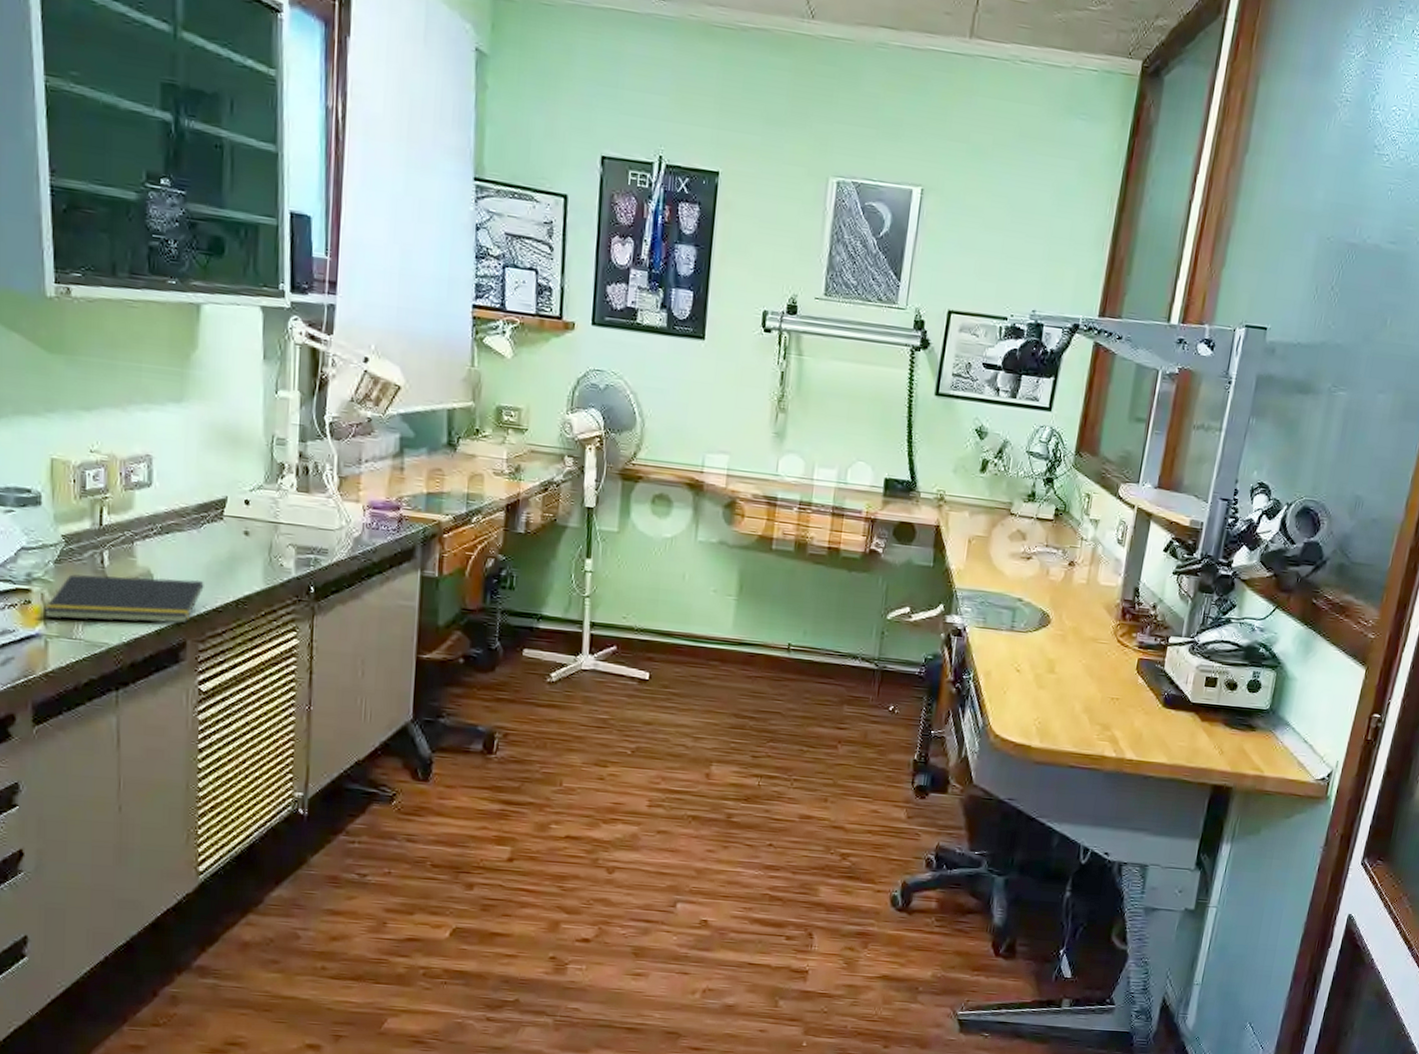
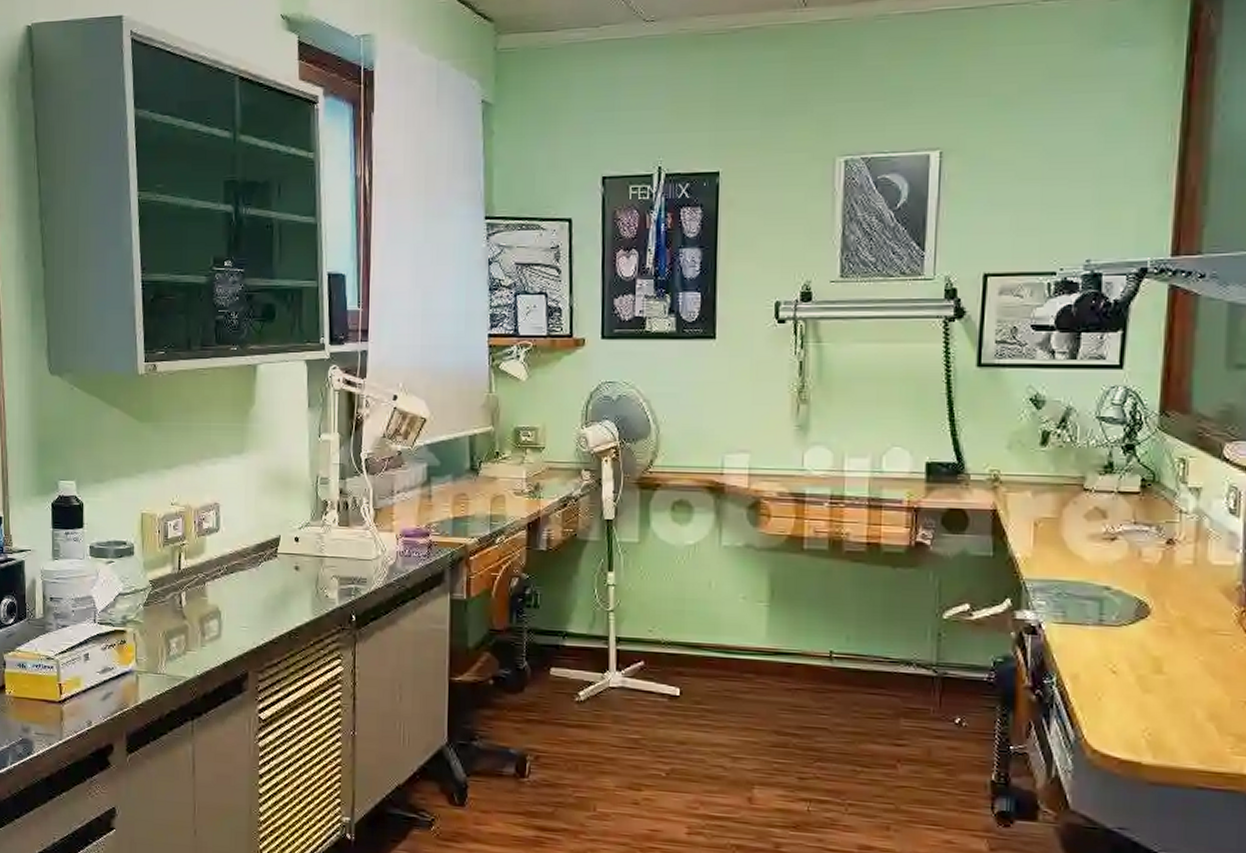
notepad: present [44,574,204,623] -> none [135,614,262,657]

